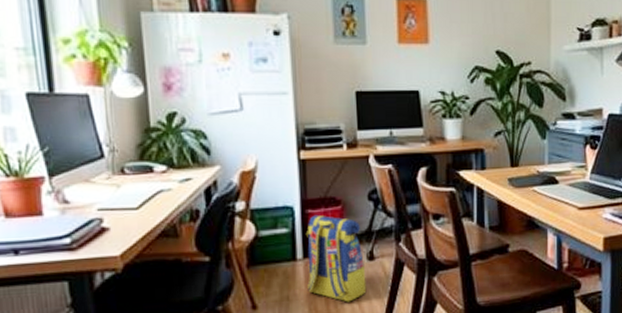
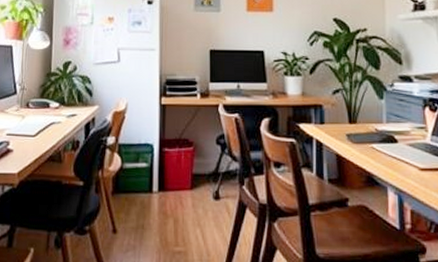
backpack: present [307,214,367,302] -> none [160,153,212,237]

